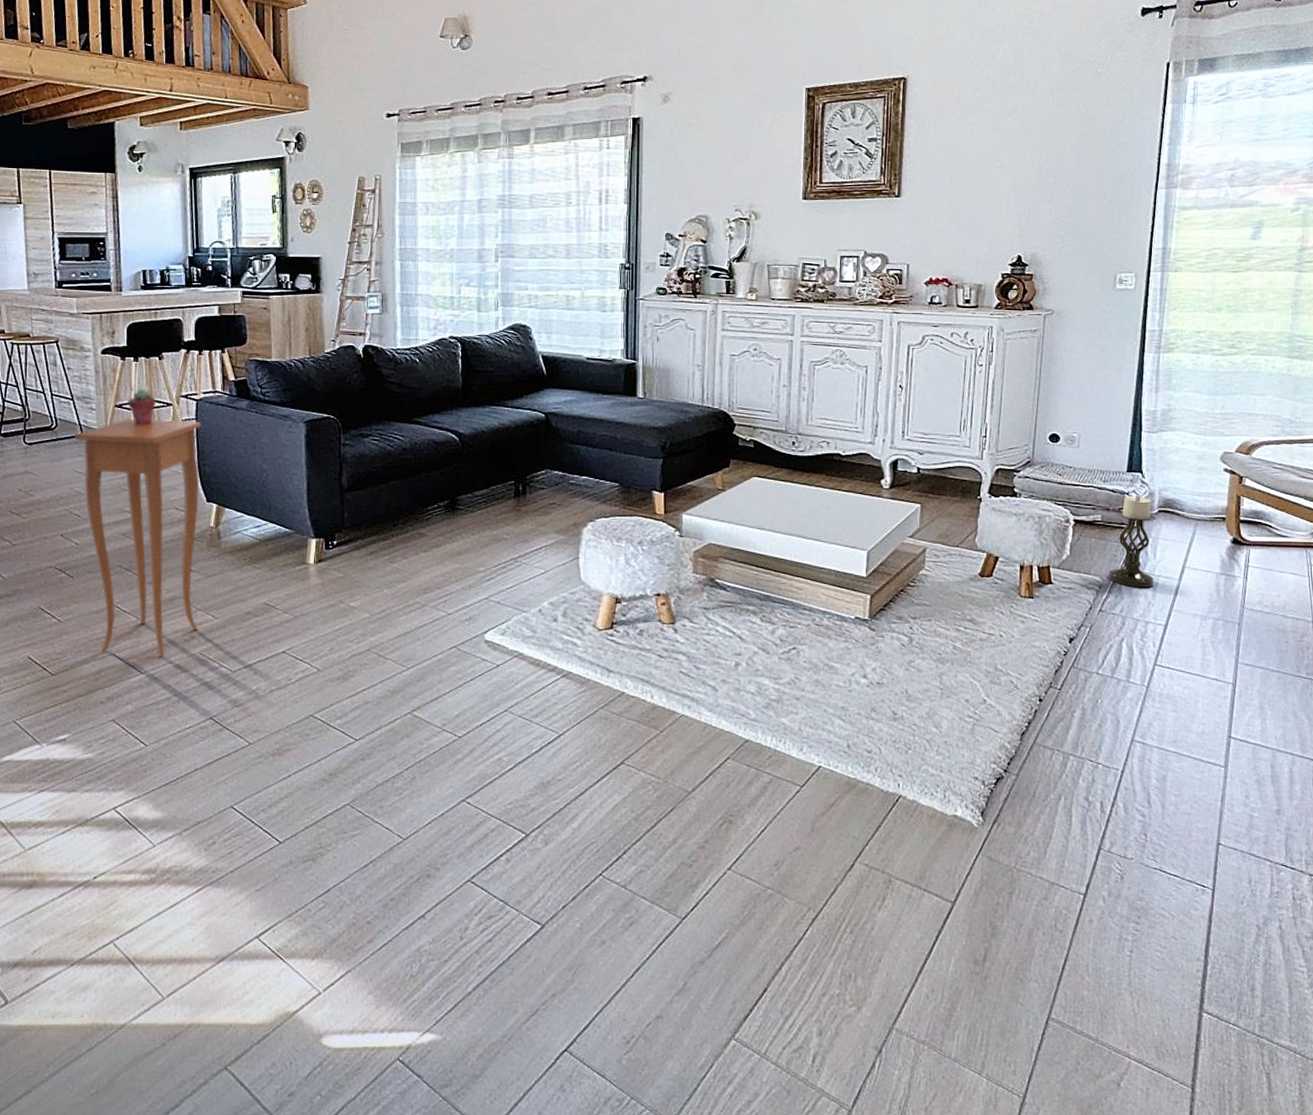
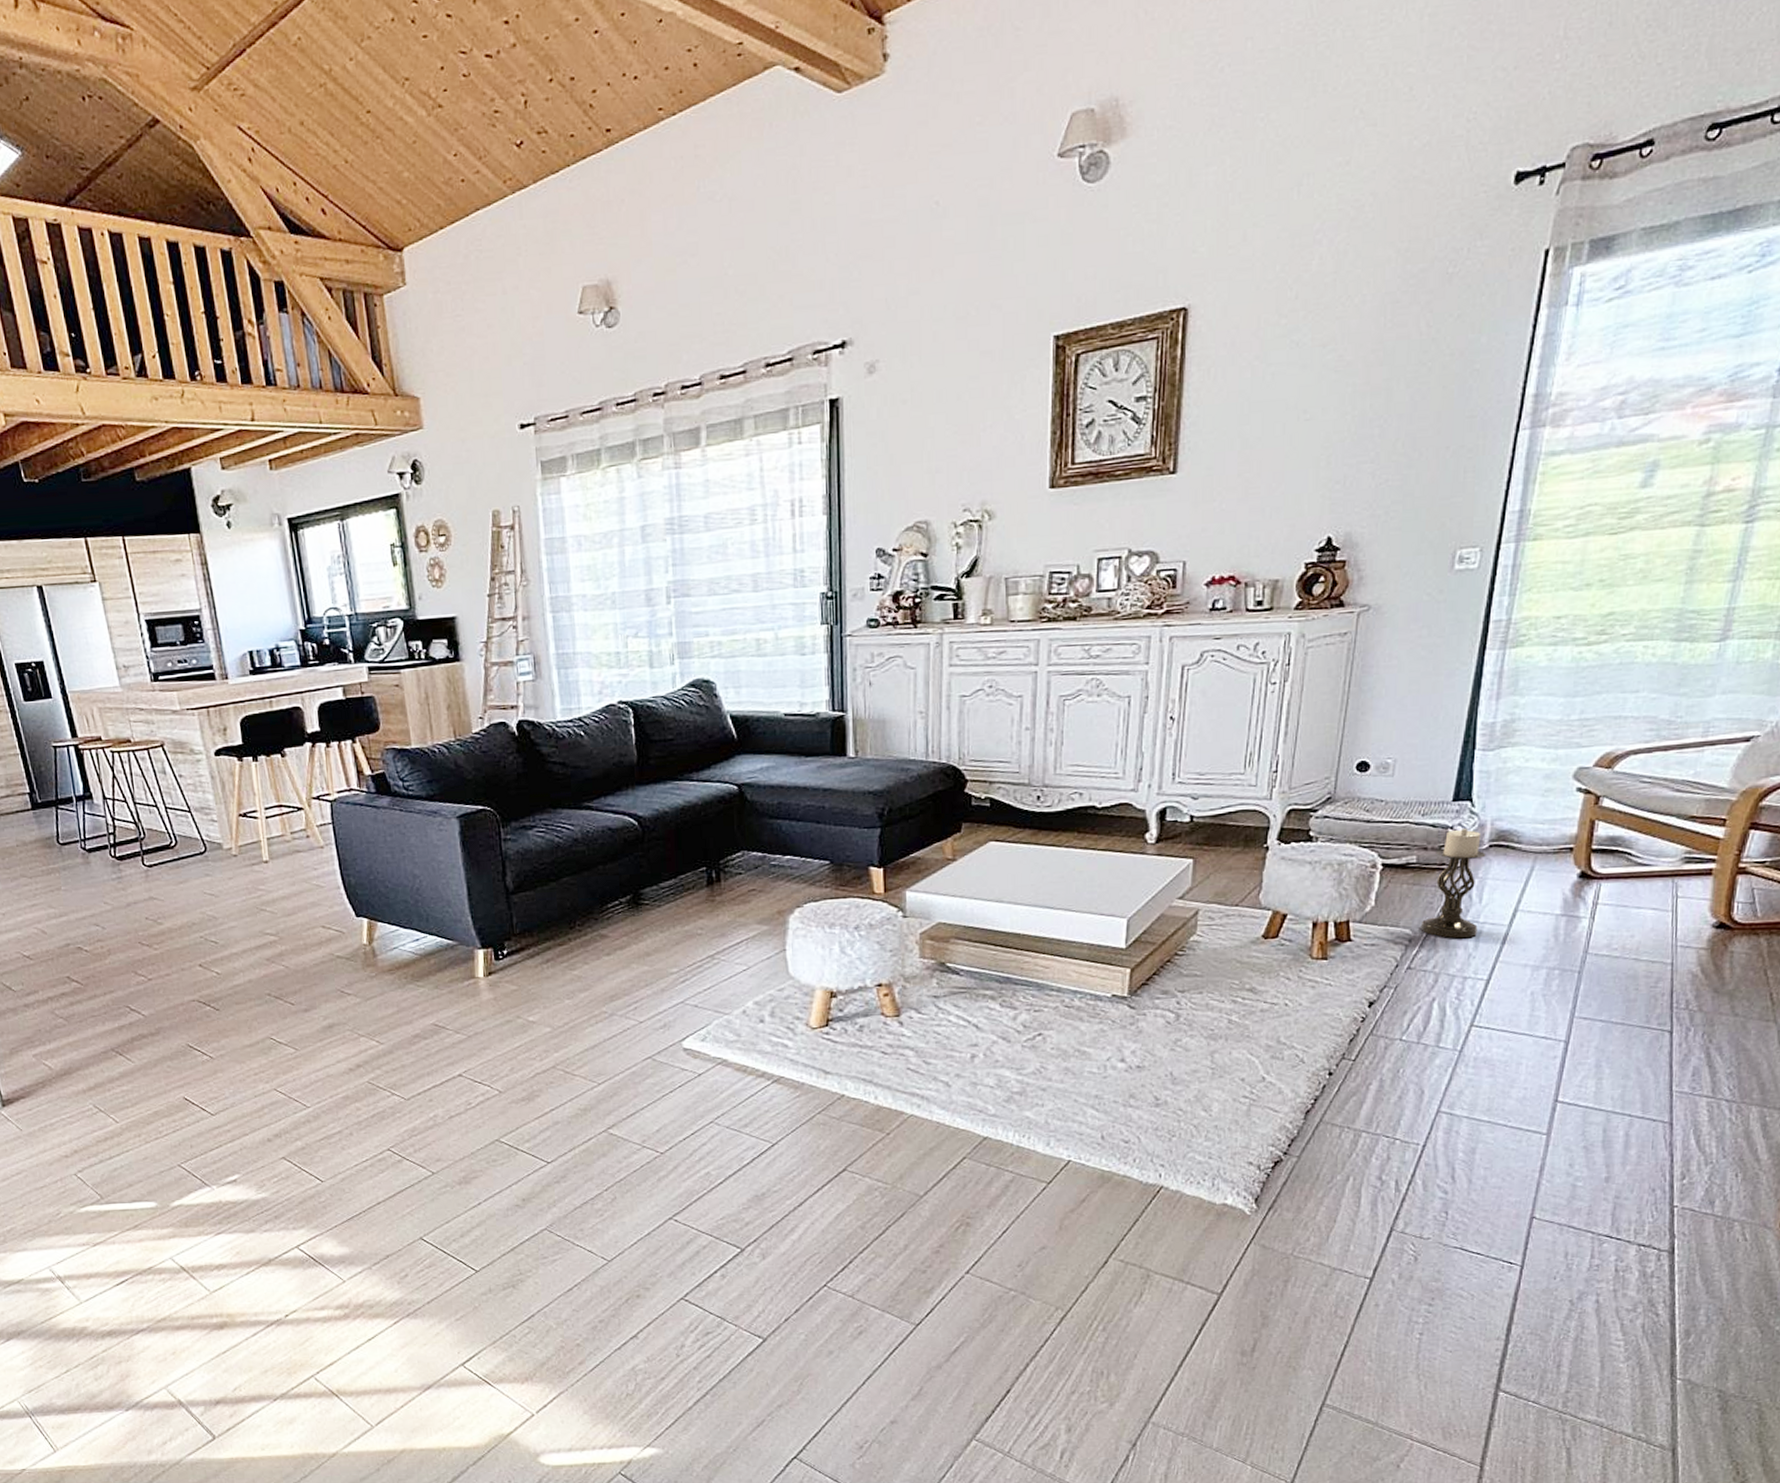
side table: present [75,419,202,657] -> none [198,826,363,1088]
potted succulent: present [127,388,157,425] -> none [252,792,286,835]

